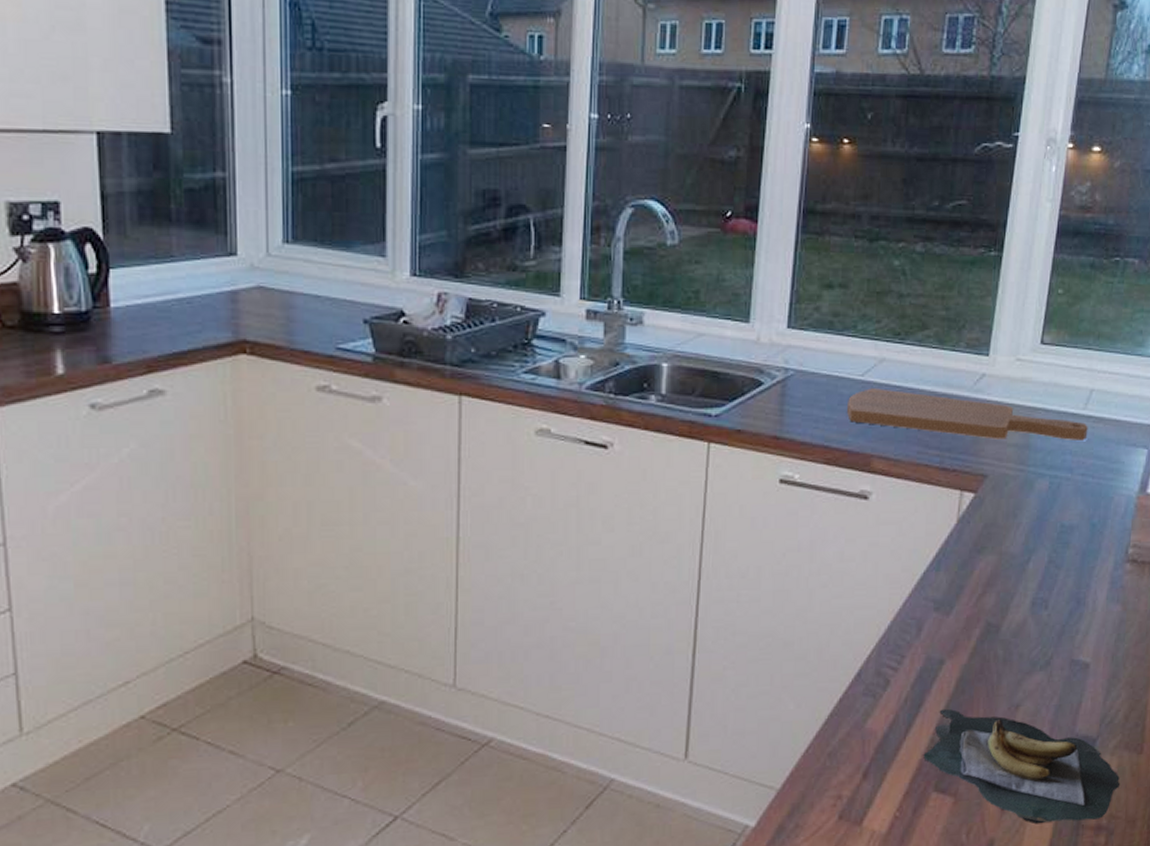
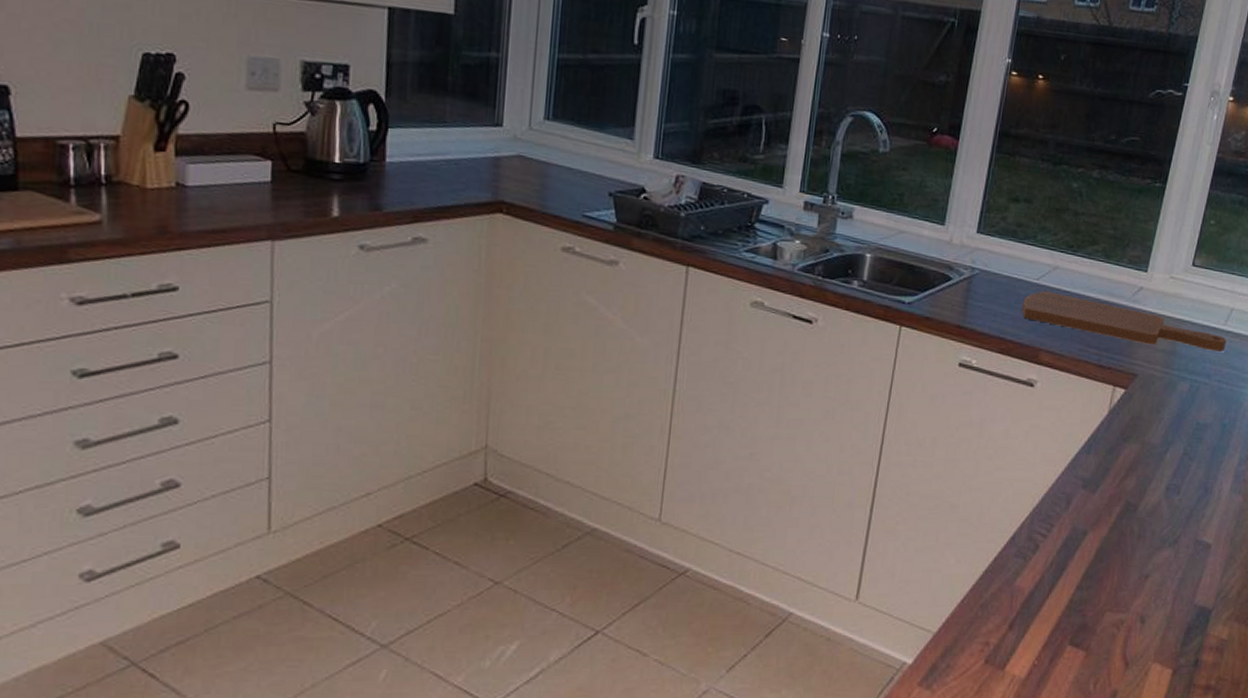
banana bunch: present [923,708,1121,824] -> none [1062,574,1229,680]

